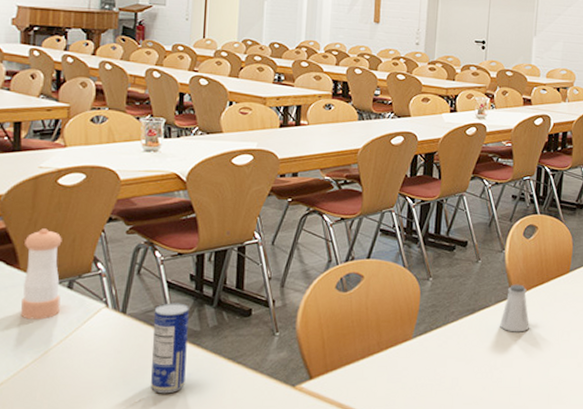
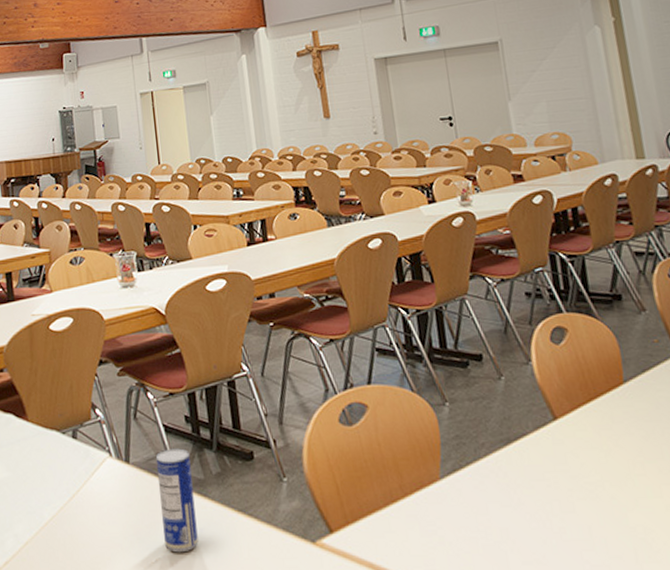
pepper shaker: present [21,228,62,320] -> none [29,377,68,473]
saltshaker: present [500,284,529,332] -> none [546,403,586,467]

